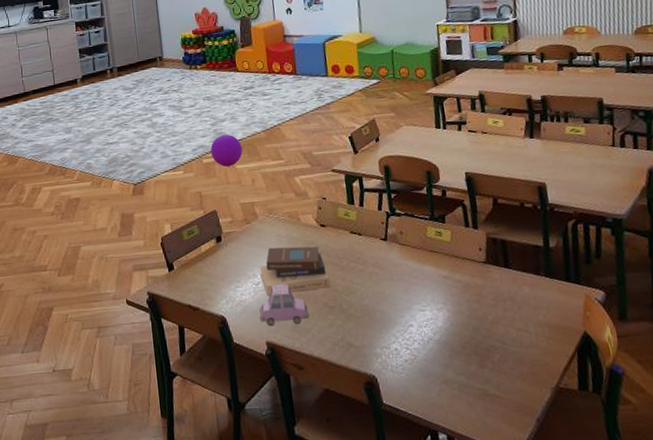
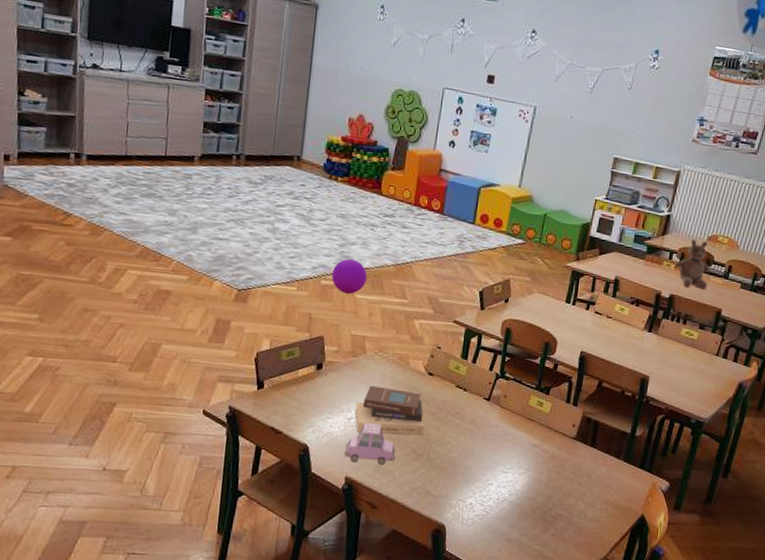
stuffed animal: none [536,36,579,85] -> present [674,239,710,289]

